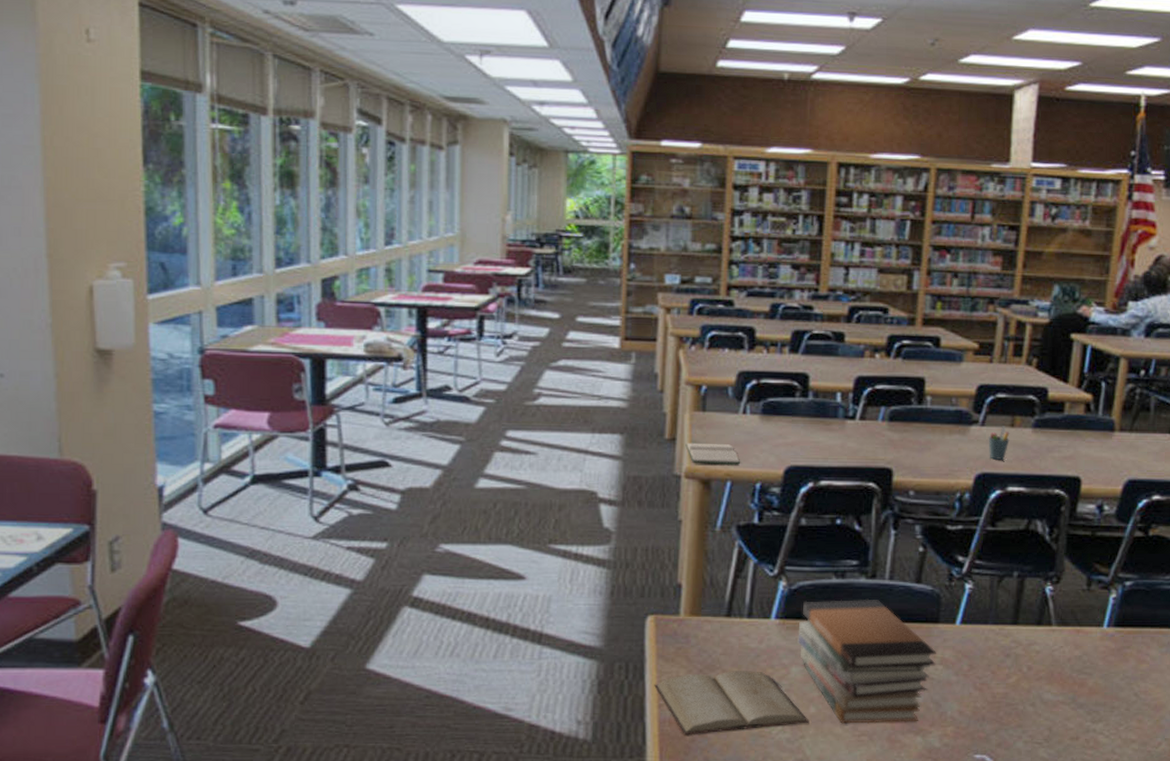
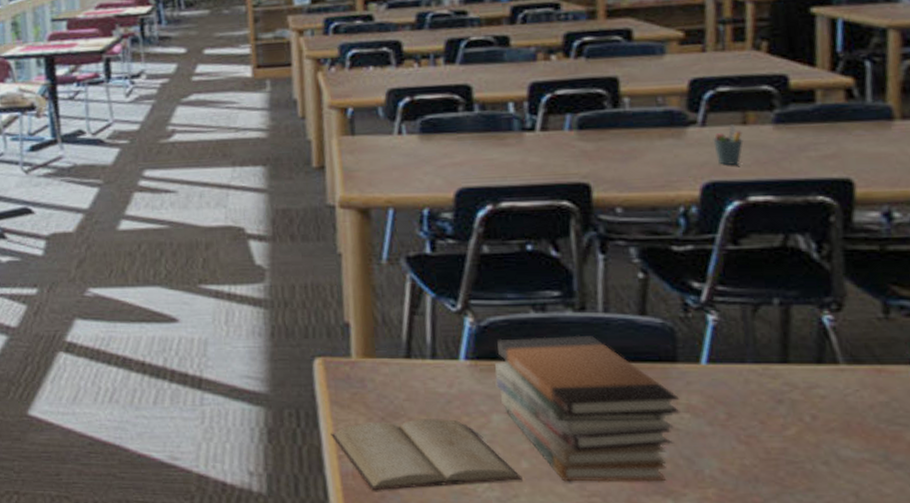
hardback book: present [685,442,741,465] -> none [336,169,403,192]

